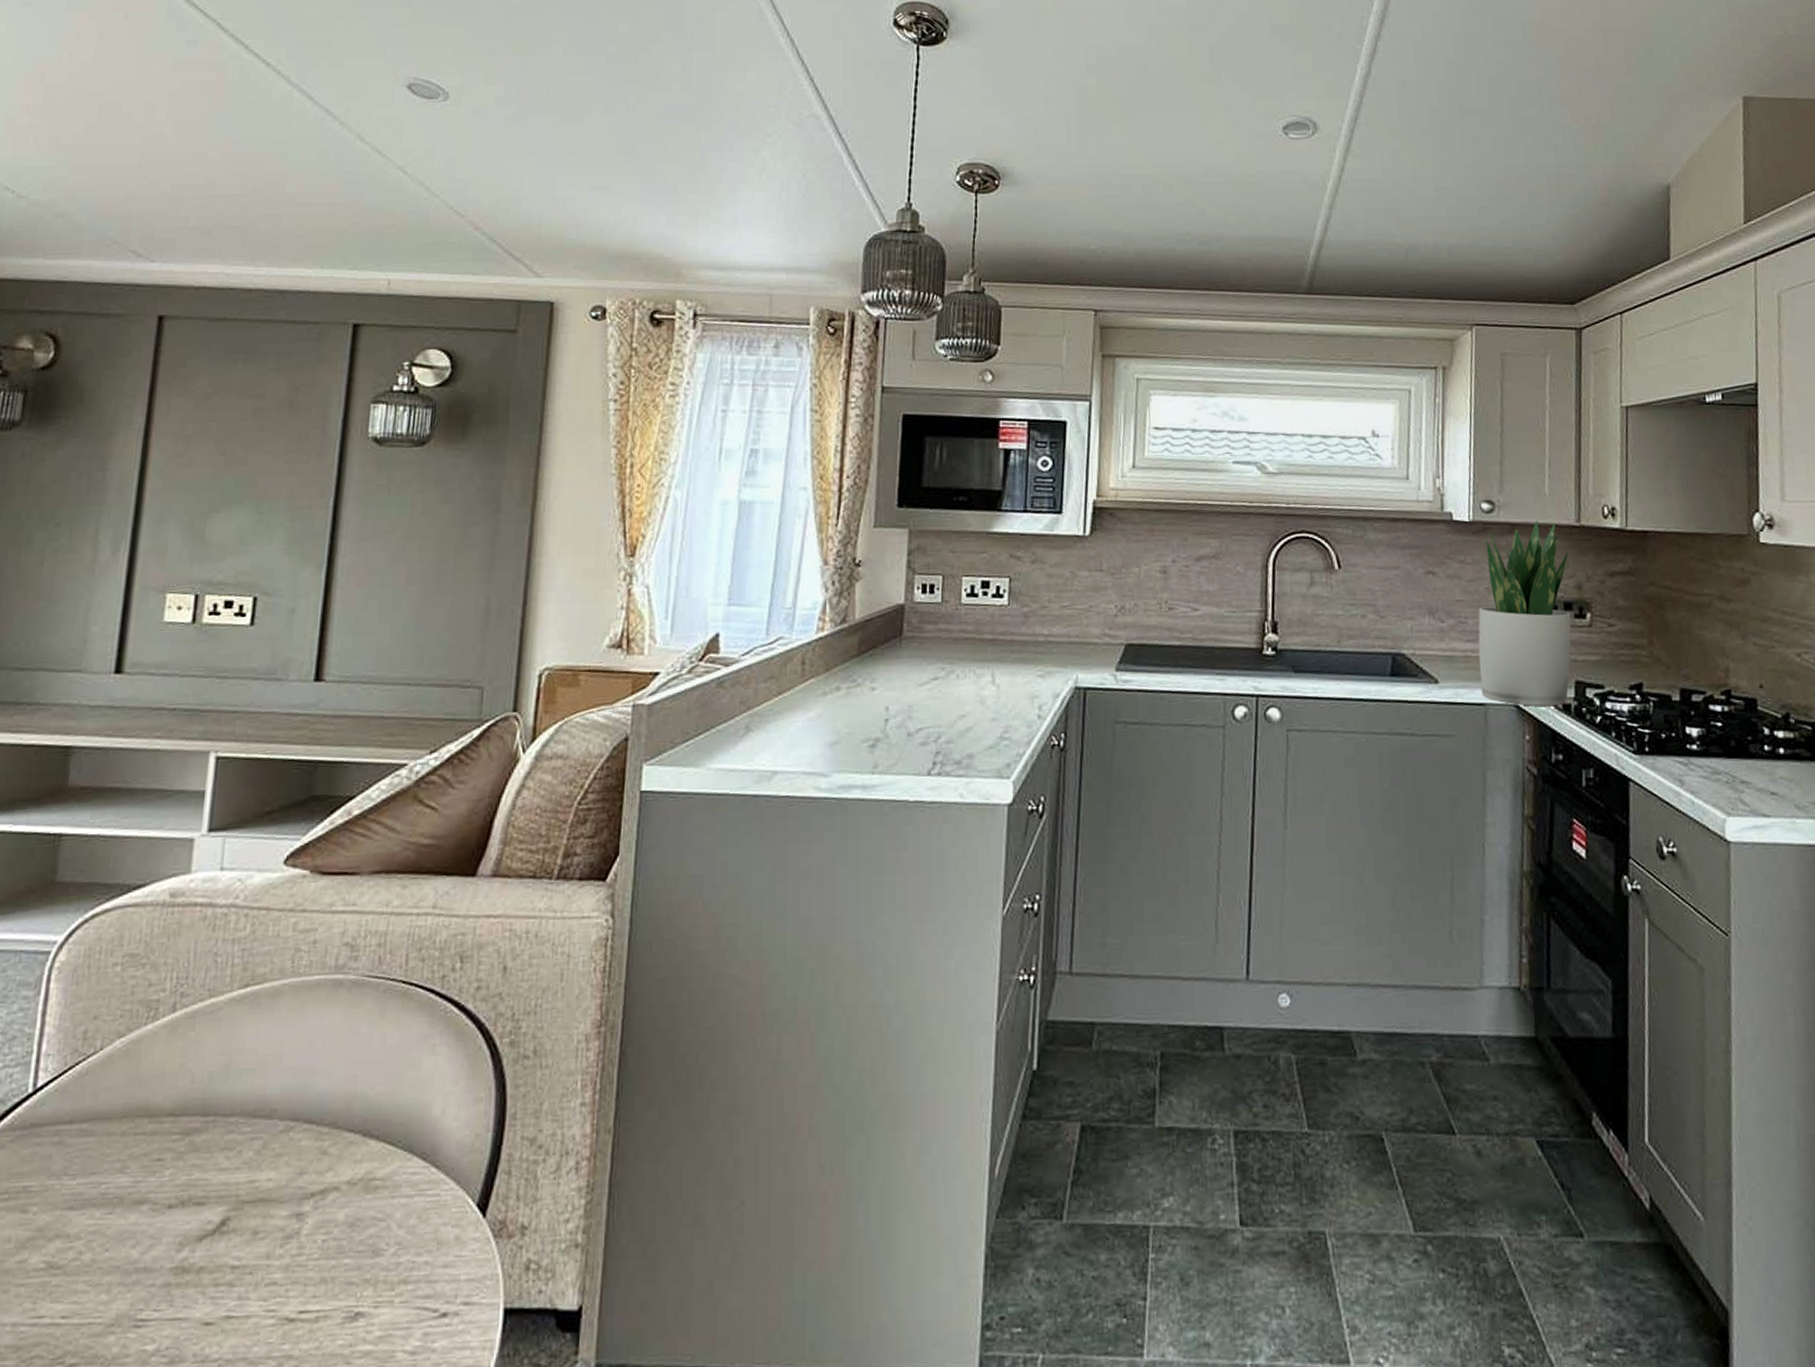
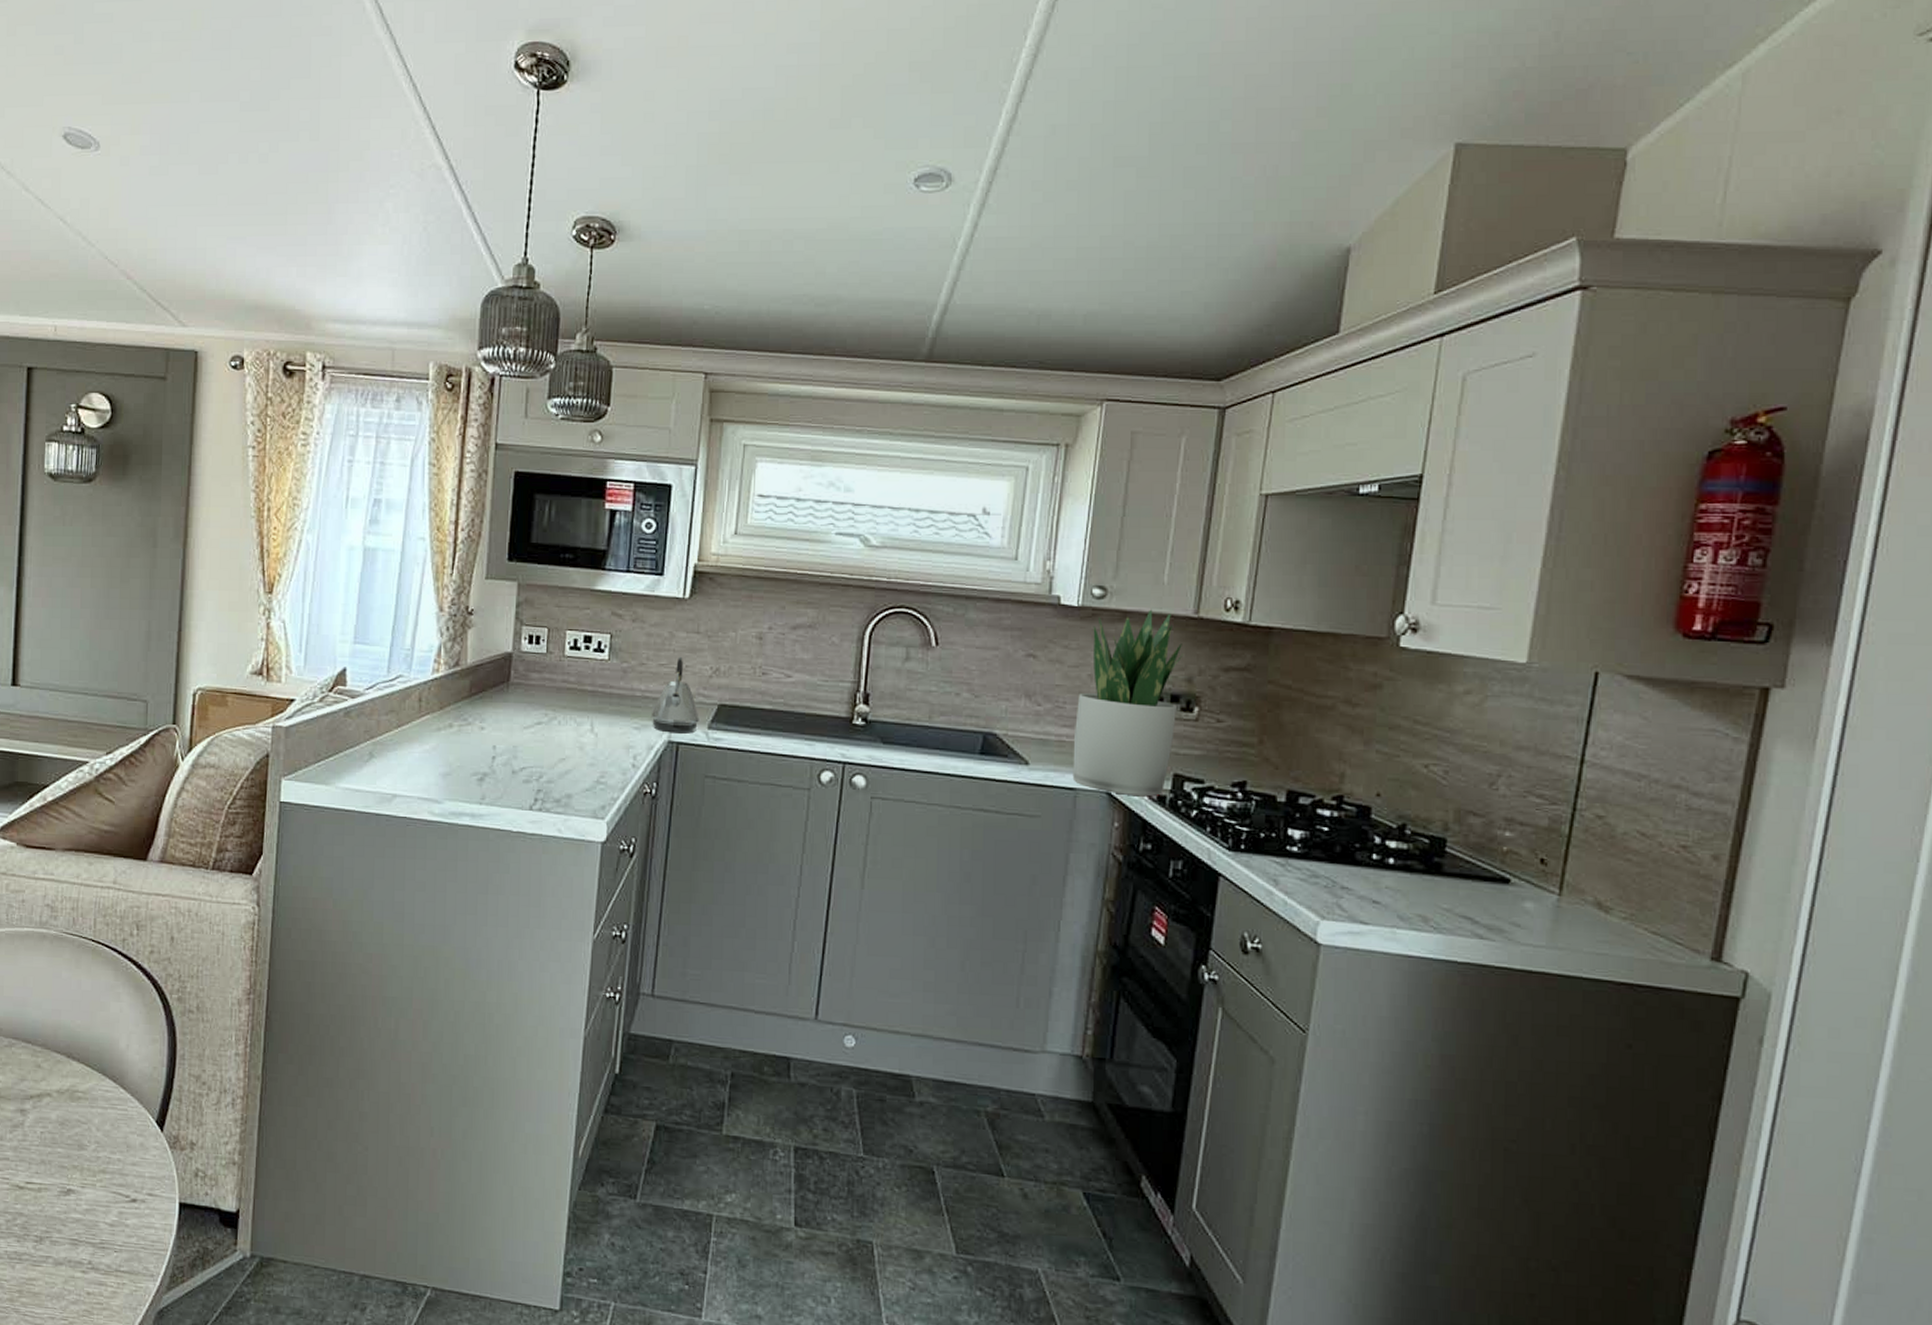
kettle: none [1055,596,1106,680] -> present [651,656,699,735]

